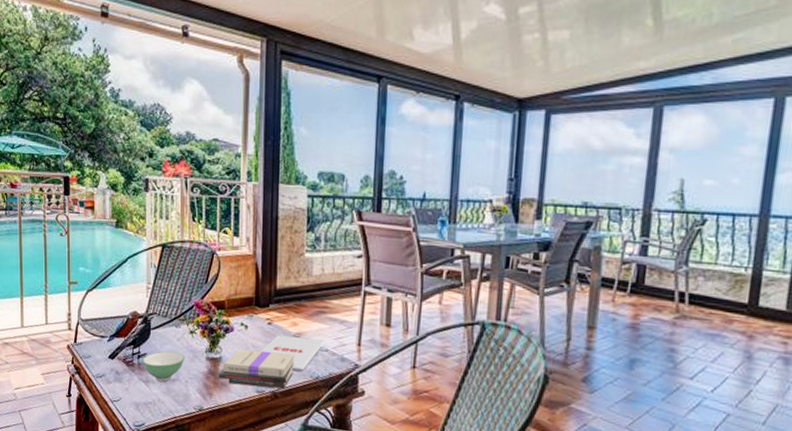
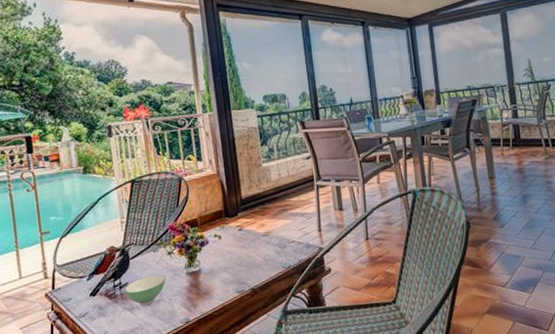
books: present [218,349,295,389] -> none [199,251,268,292]
magazine: present [260,335,325,371] -> none [235,233,291,265]

